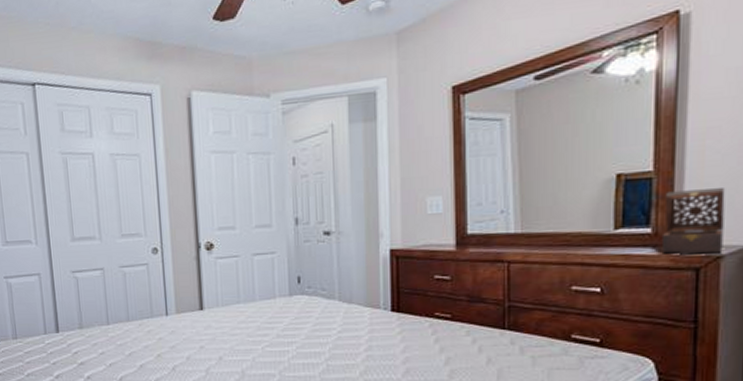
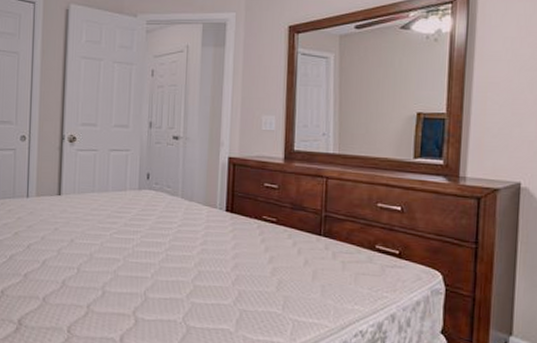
jewelry box: present [661,186,726,255] -> none [450,131,502,187]

